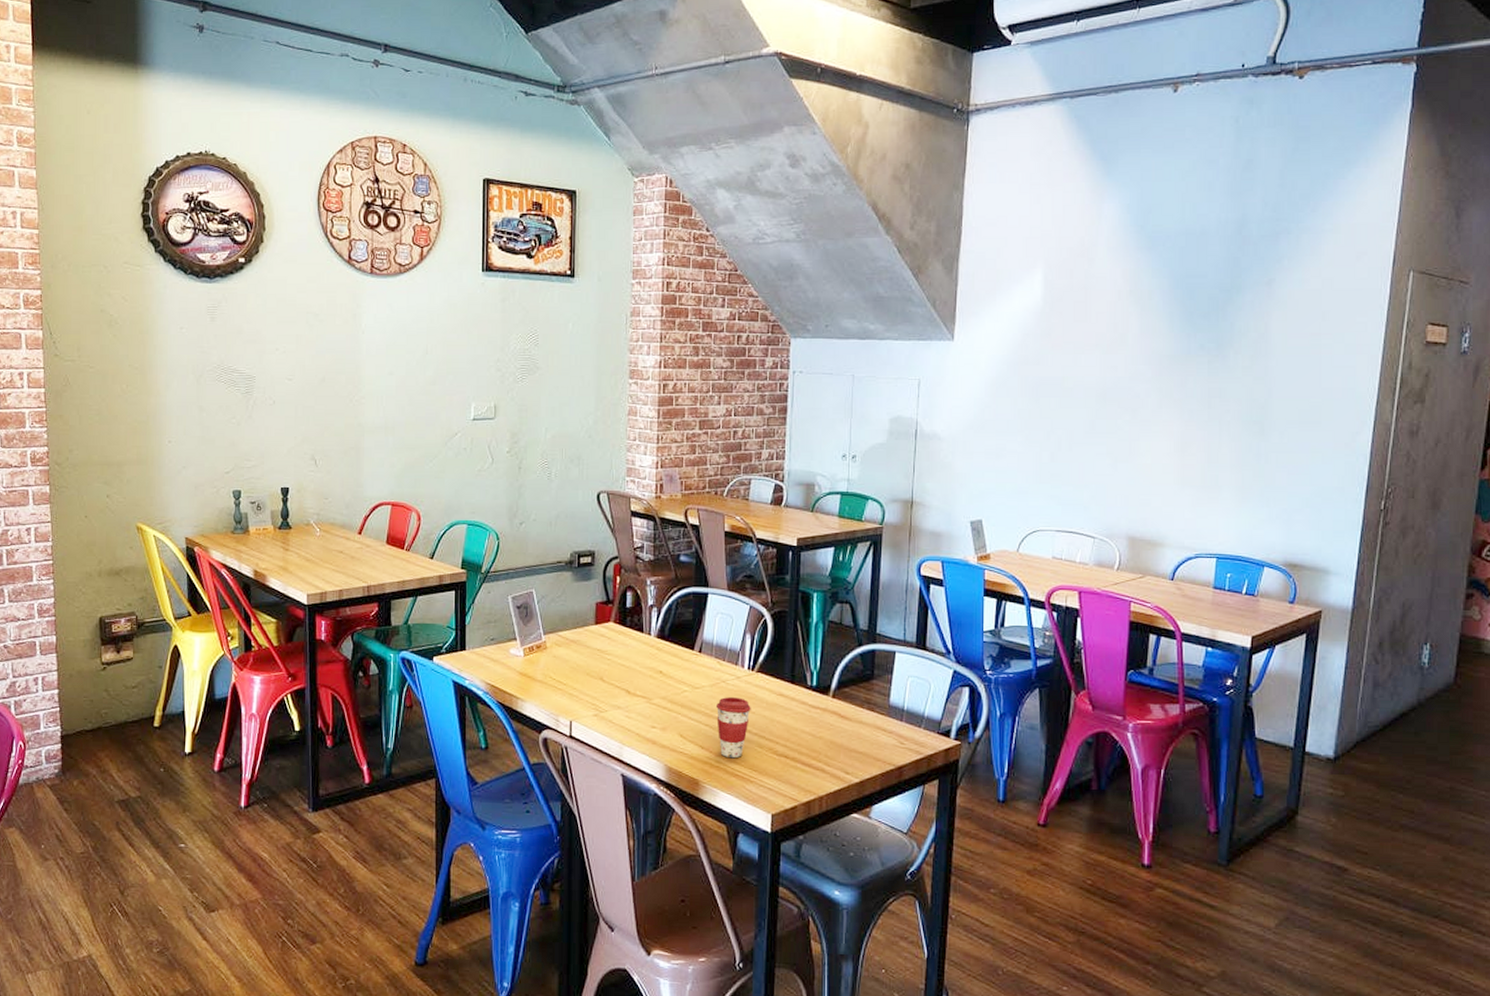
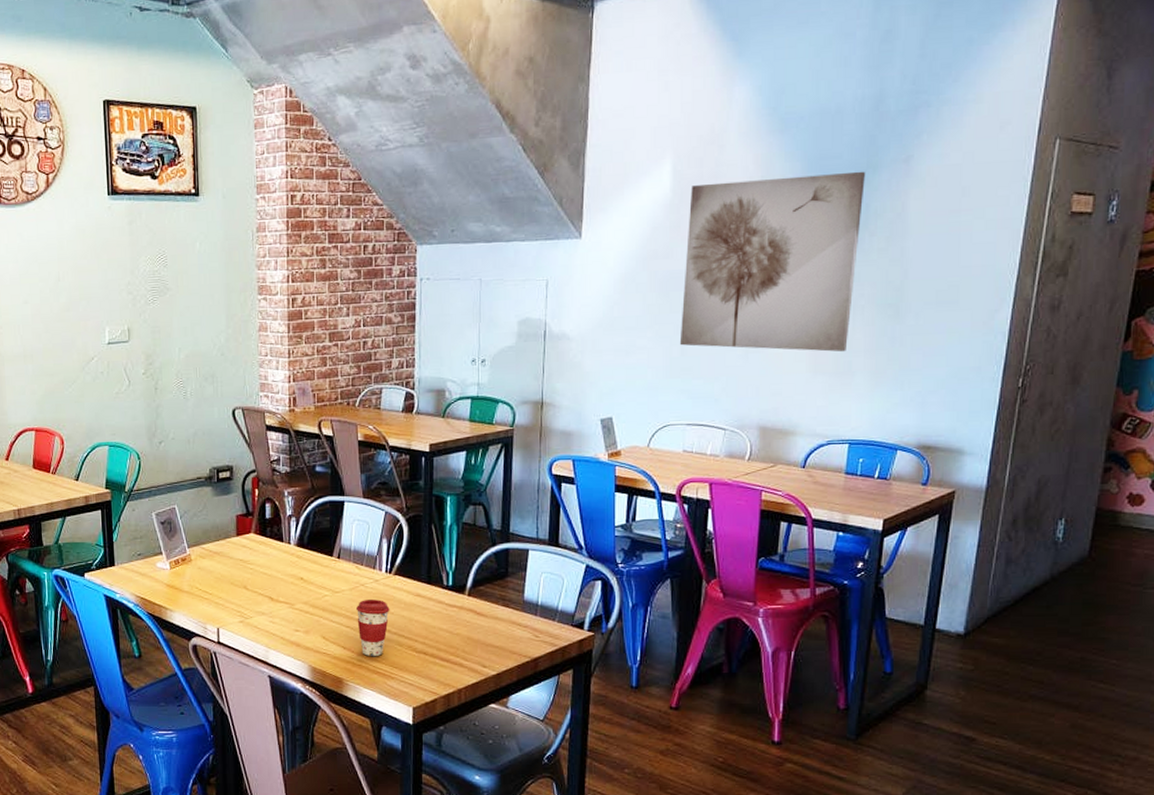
wall art: none [1049,291,1230,466] -> present [679,171,866,352]

